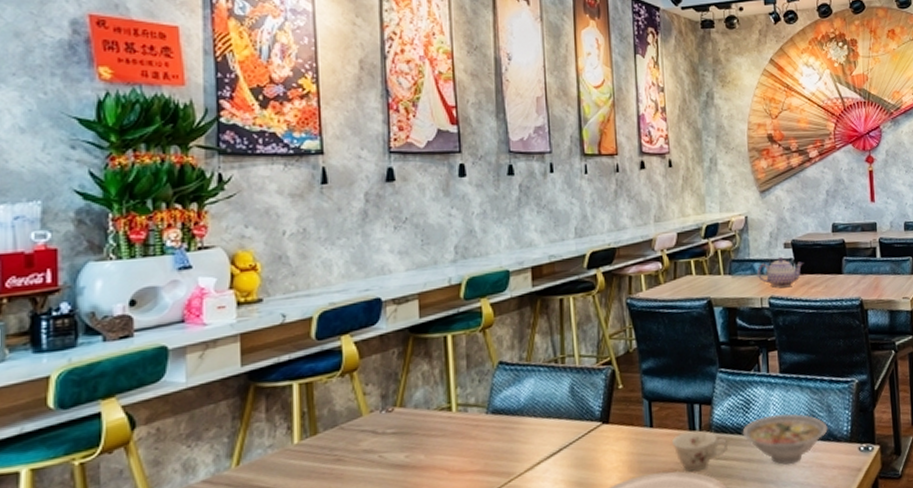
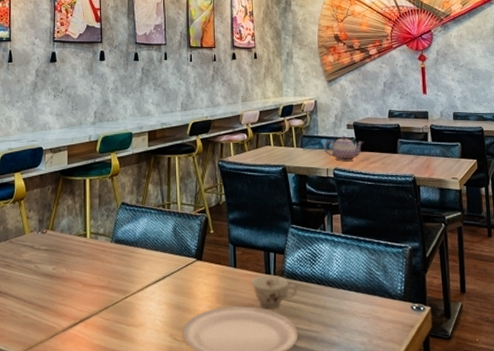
soup bowl: present [742,413,828,465] -> none [309,269,384,314]

